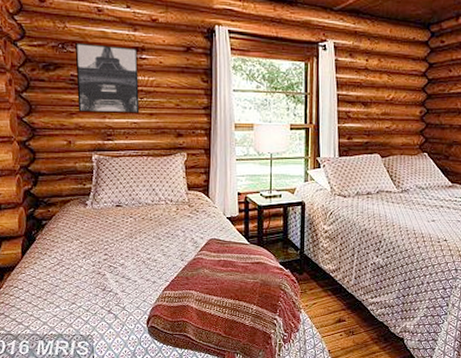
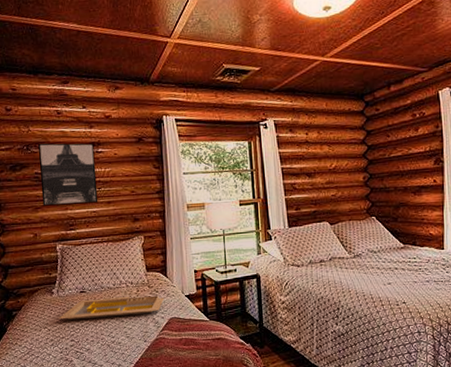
serving tray: none [92,213,205,234] -> present [58,295,165,320]

